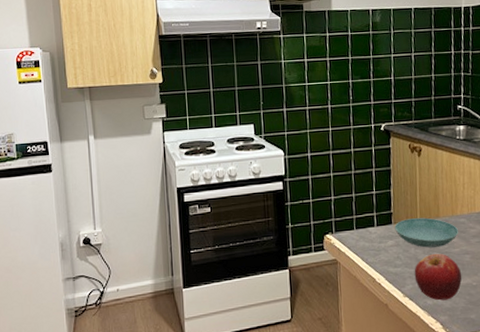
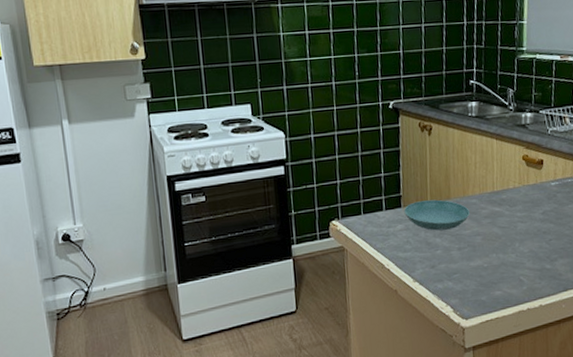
fruit: present [414,253,462,301] -> none [424,236,473,284]

